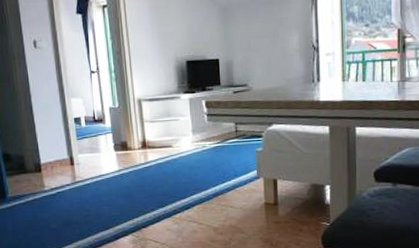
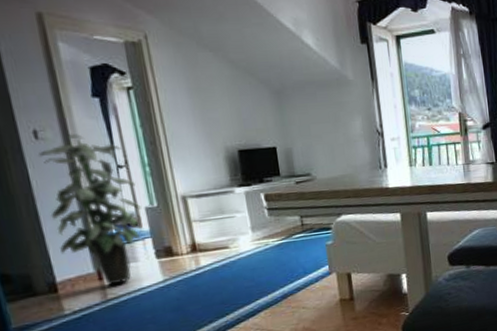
indoor plant: none [36,43,106,170] -> present [39,133,141,286]

